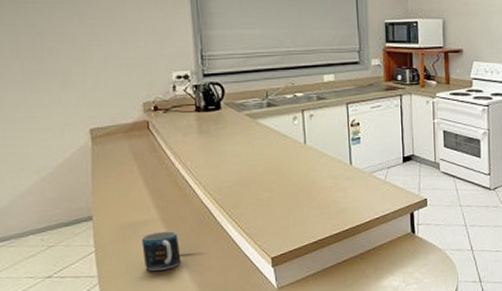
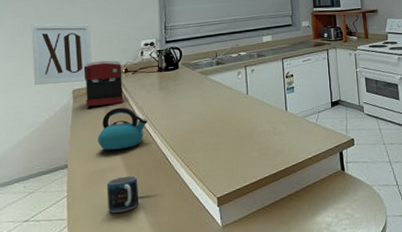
wall art: none [26,43,111,120] -> present [31,24,92,85]
coffee maker: none [101,94,155,149] -> present [84,60,124,106]
kettle: none [126,152,186,202] -> present [98,107,148,150]

